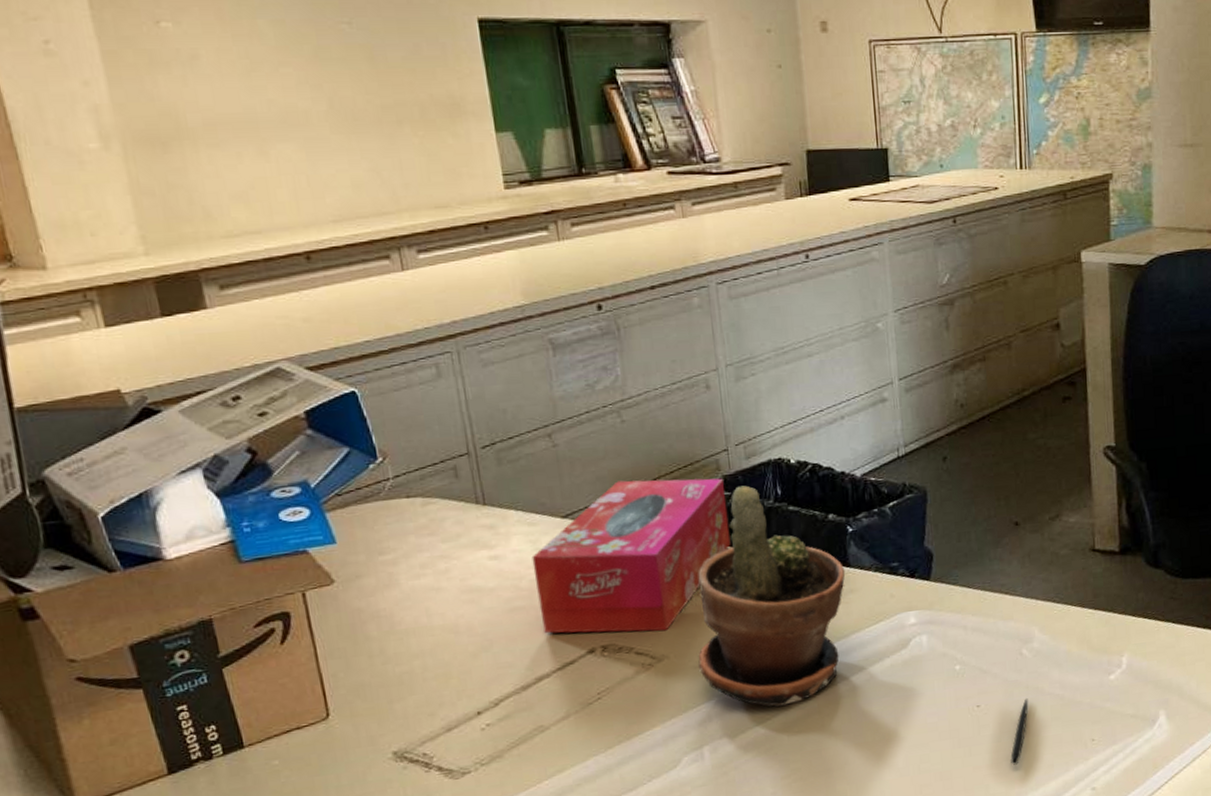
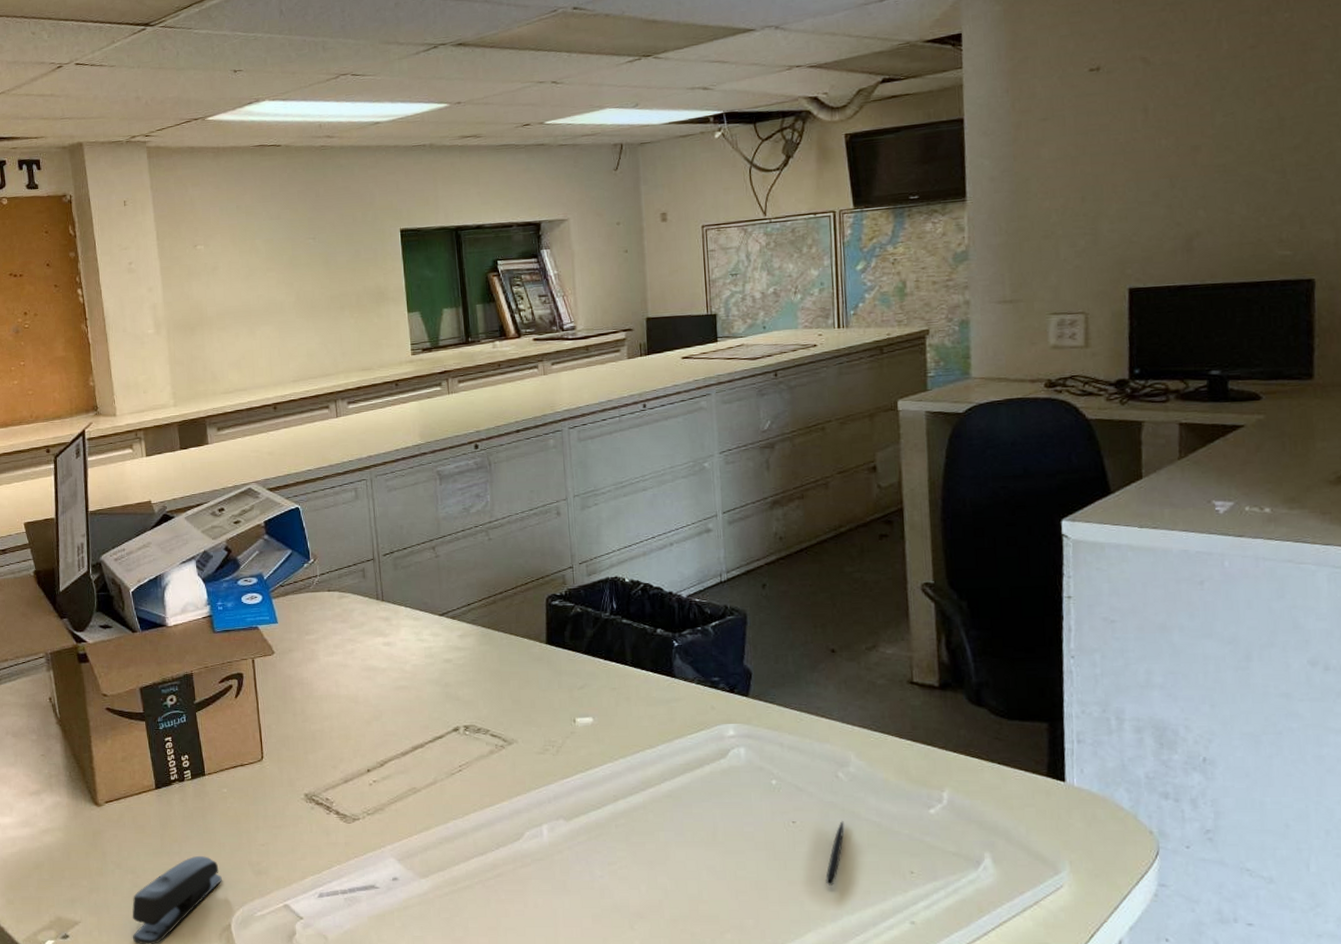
tissue box: present [532,478,731,634] -> none [415,588,573,719]
potted plant: present [698,485,846,707] -> none [541,599,671,797]

